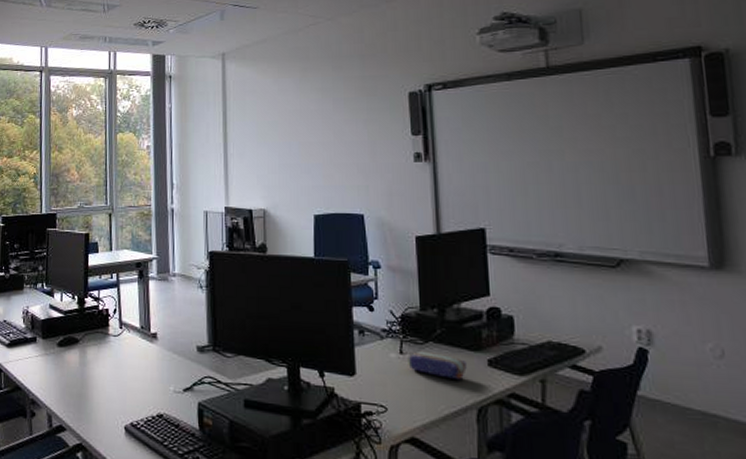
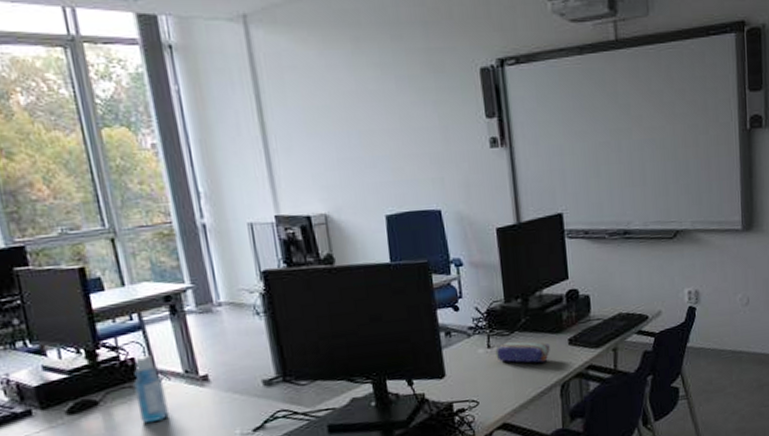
bottle: none [104,308,125,366] -> present [134,354,169,423]

